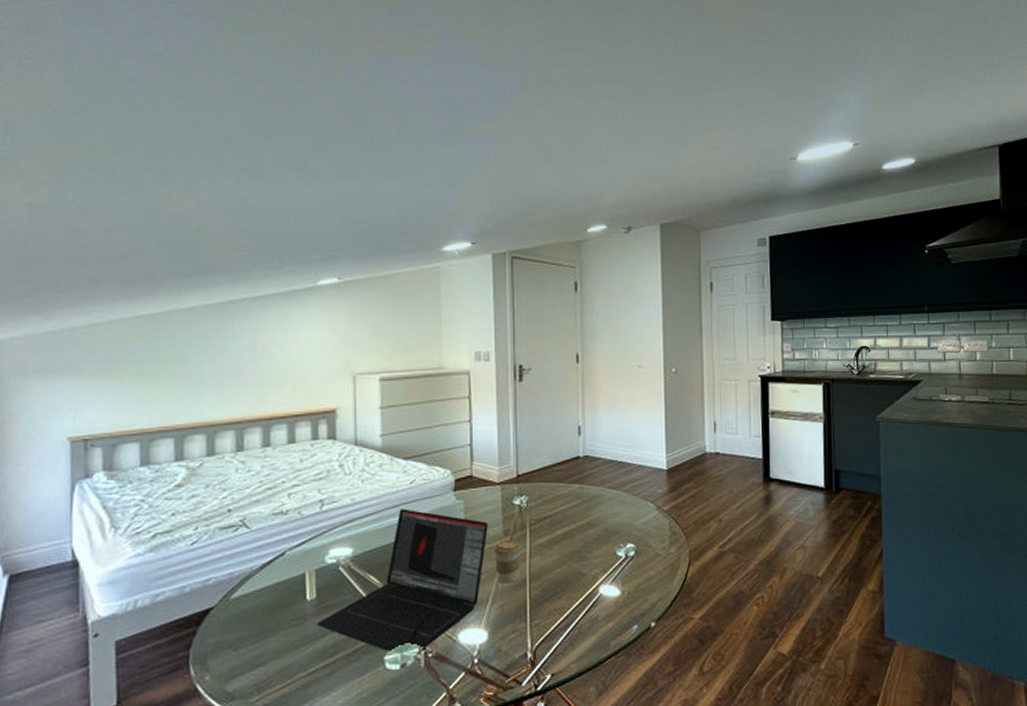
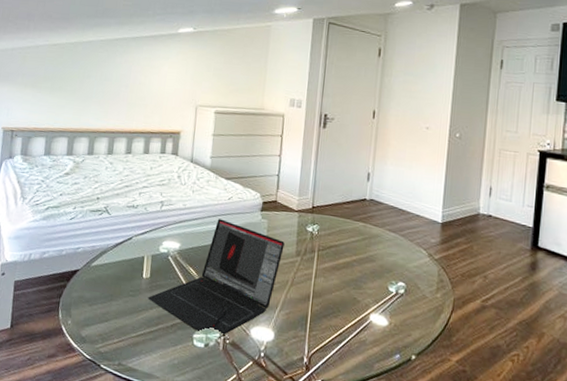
coffee cup: present [494,539,521,584] -> none [286,258,309,296]

